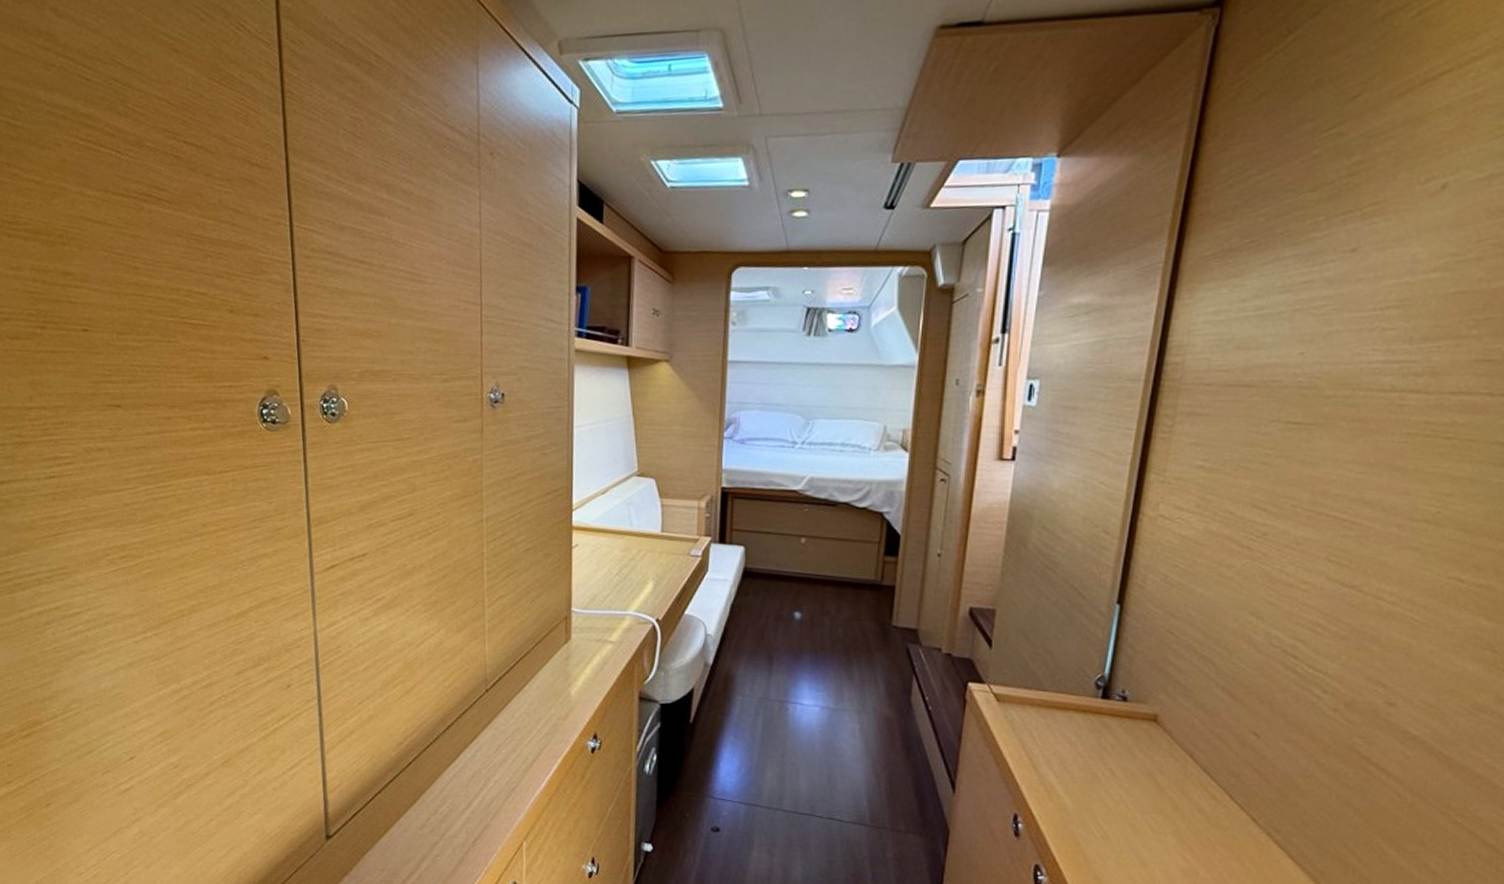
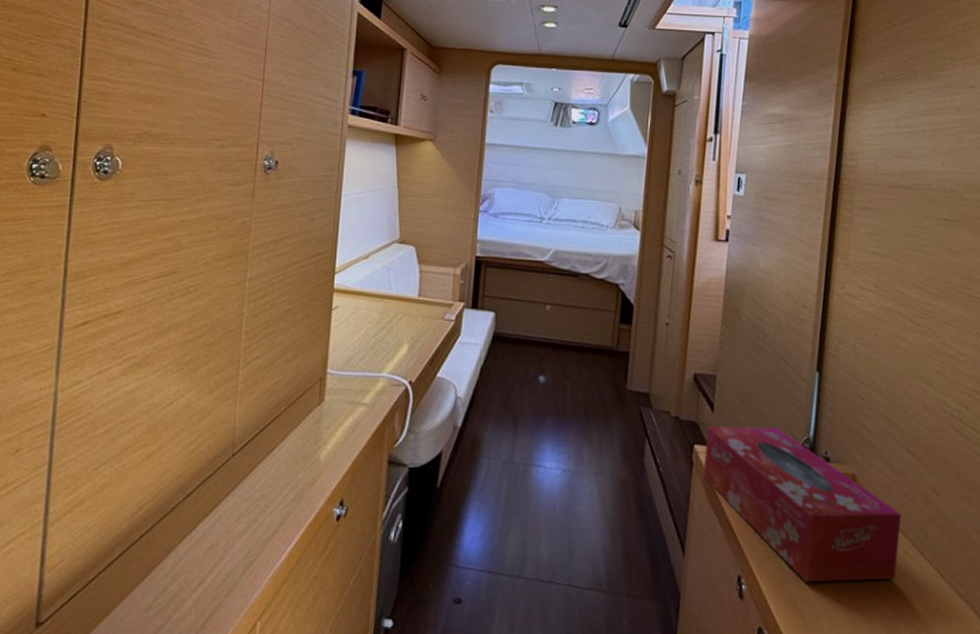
tissue box: none [977,663,1210,824] -> present [703,426,901,583]

